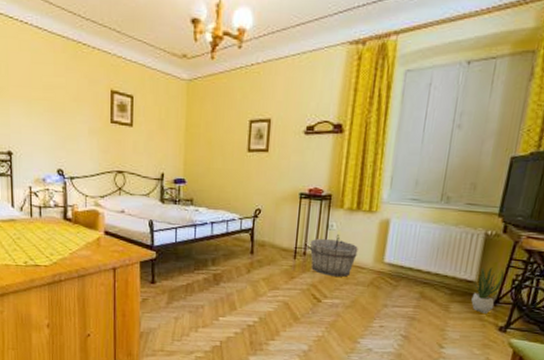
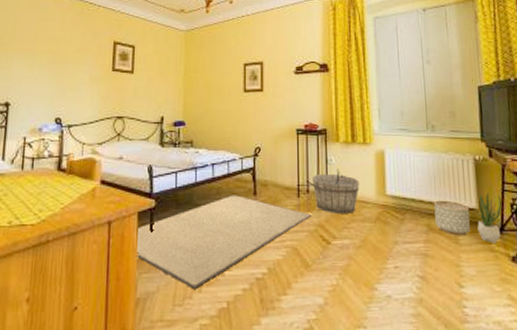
rug: none [139,252,307,329] -> present [135,195,312,289]
planter: none [429,271,468,305] -> present [434,200,470,236]

